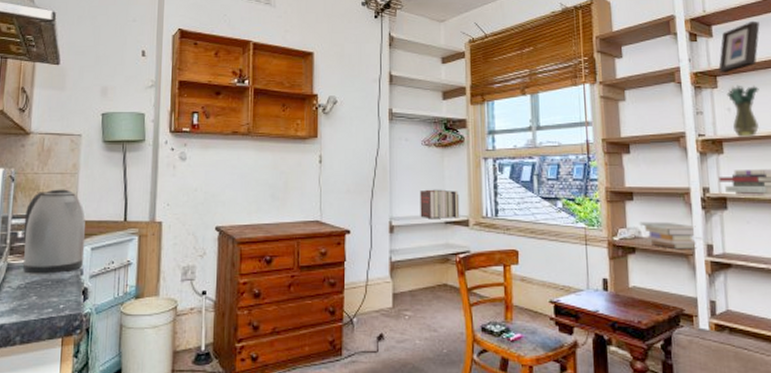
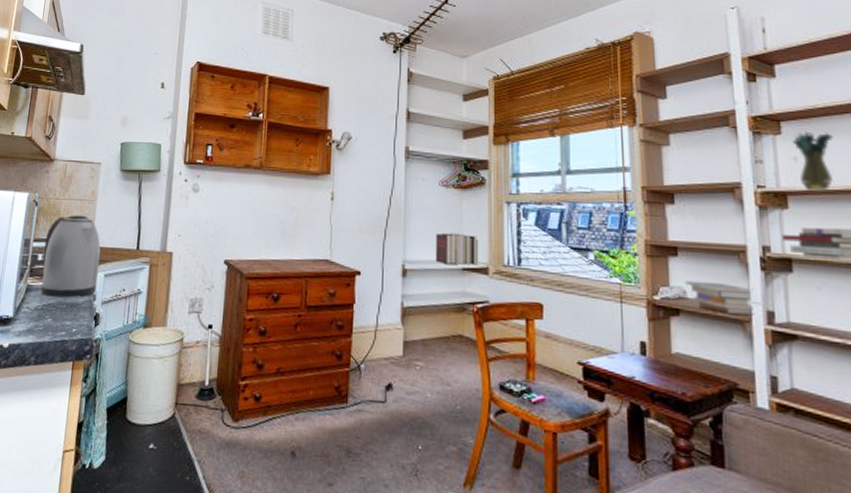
picture frame: present [718,20,760,73] -> none [782,59,834,117]

